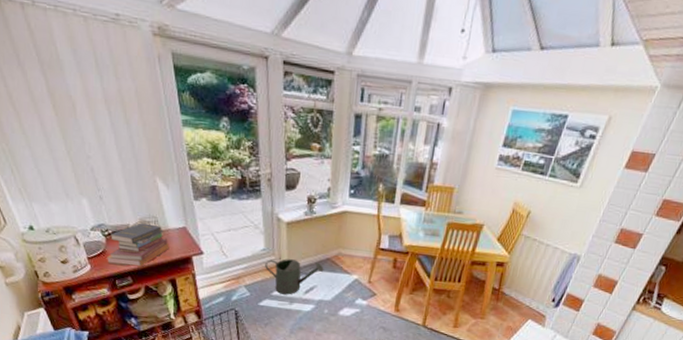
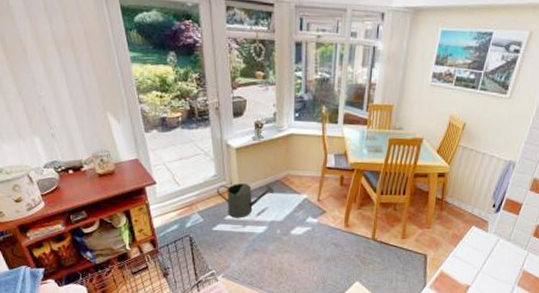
books: present [106,223,169,267] -> none [59,157,122,200]

